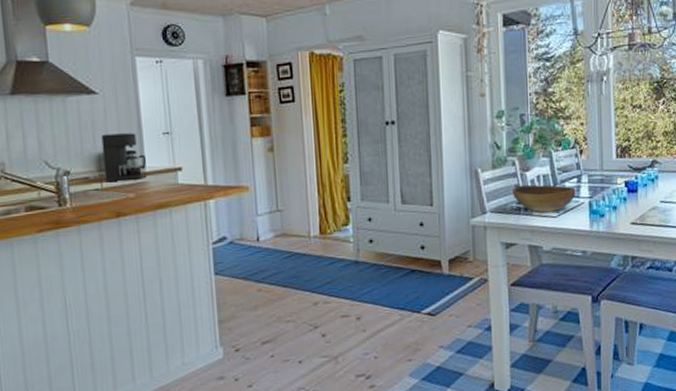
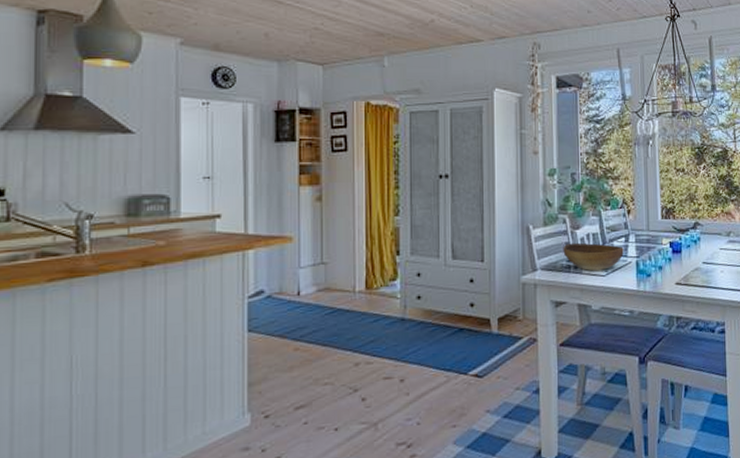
coffee maker: present [101,133,147,183] -> none [133,176,181,228]

